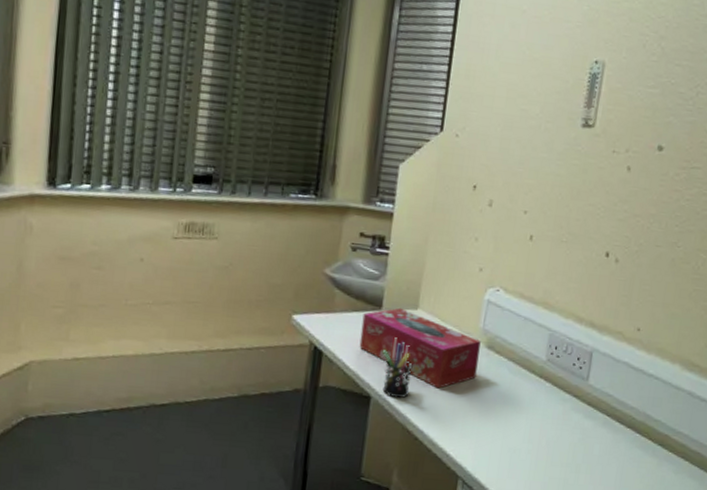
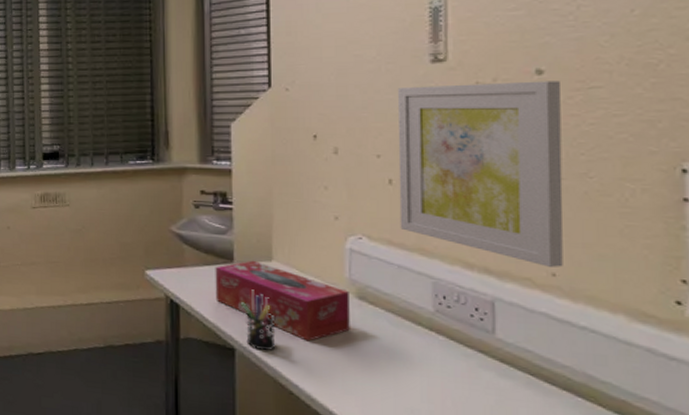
wall art: none [532,147,673,323] -> present [397,80,563,267]

